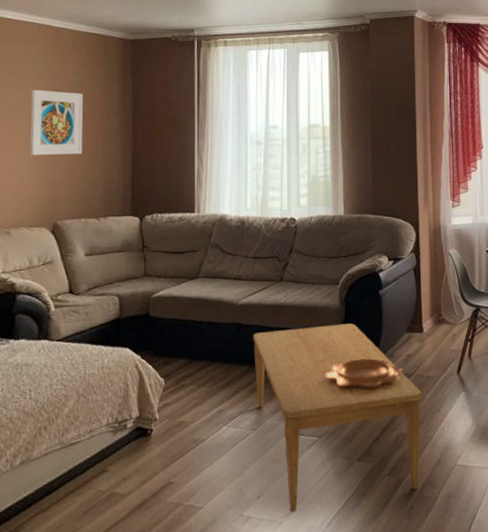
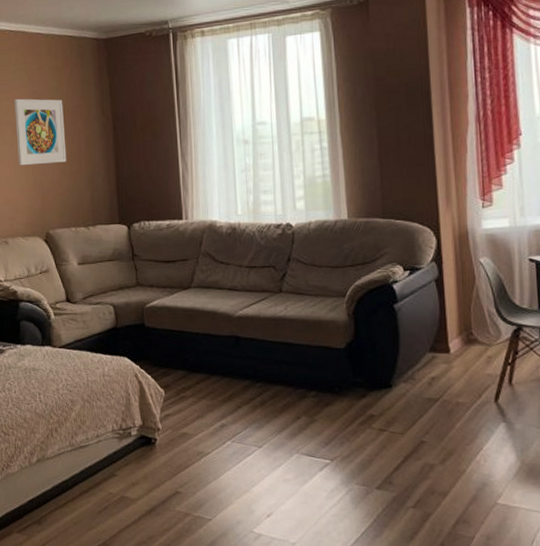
coffee table: present [253,323,422,513] -> none [252,340,451,535]
decorative bowl: present [326,359,403,387] -> none [336,380,426,410]

